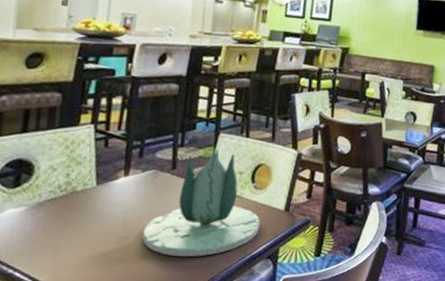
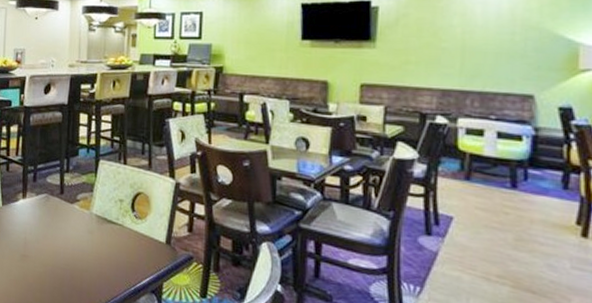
succulent plant: present [142,148,260,257] -> none [40,175,143,283]

